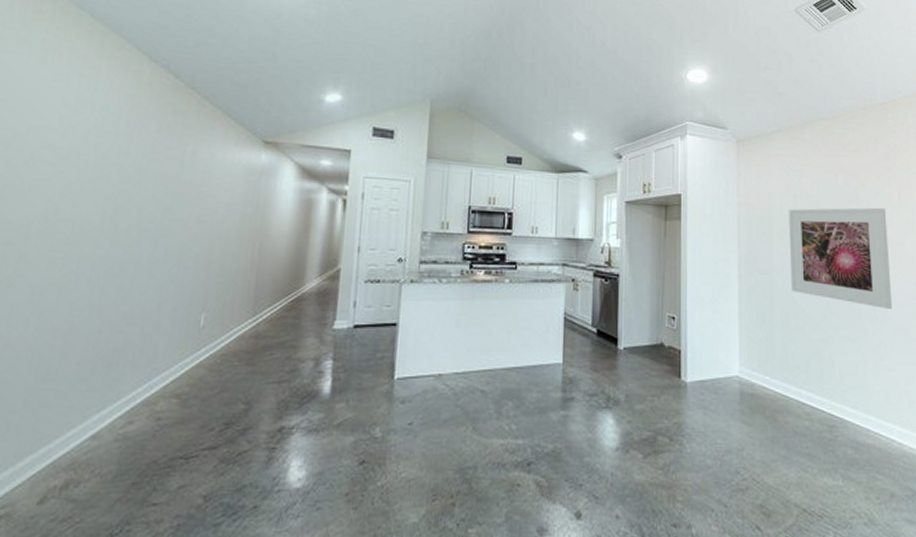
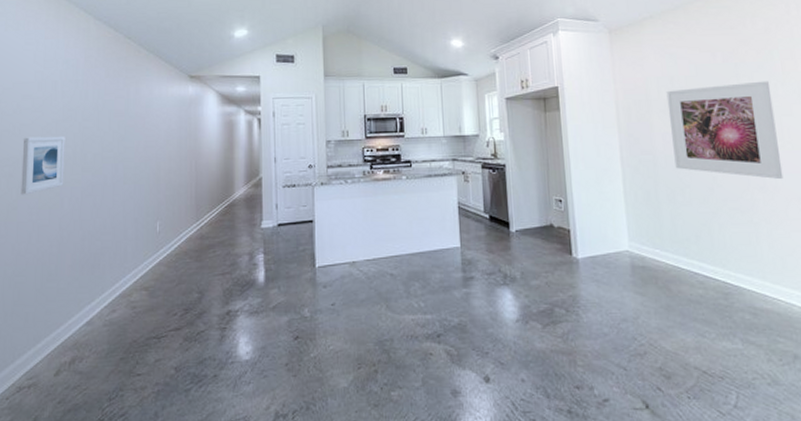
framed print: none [20,196,92,269] -> present [21,136,65,195]

